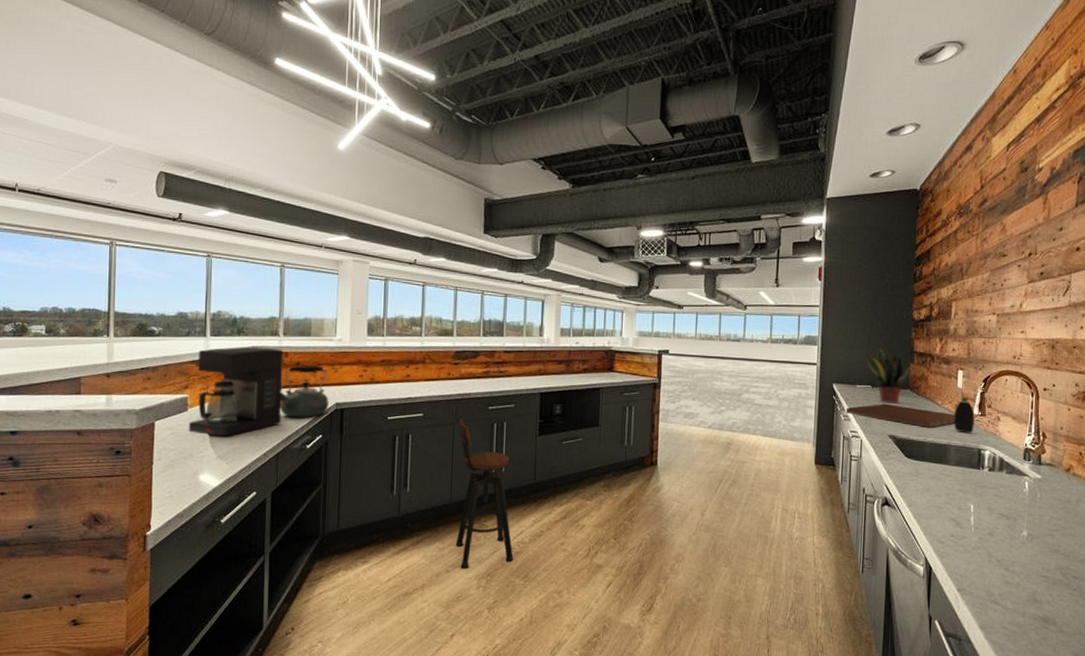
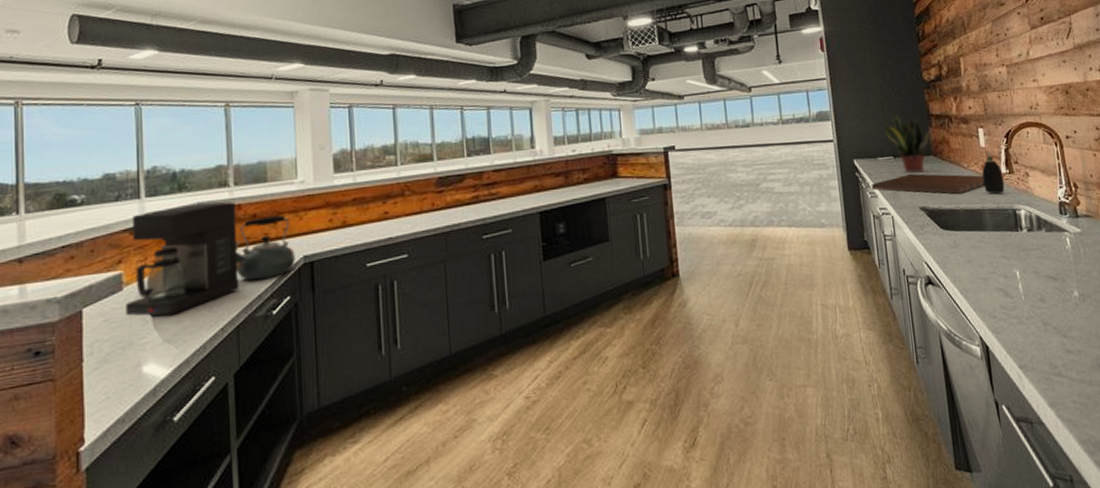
bar stool: present [455,418,514,569] -> none [450,252,531,432]

